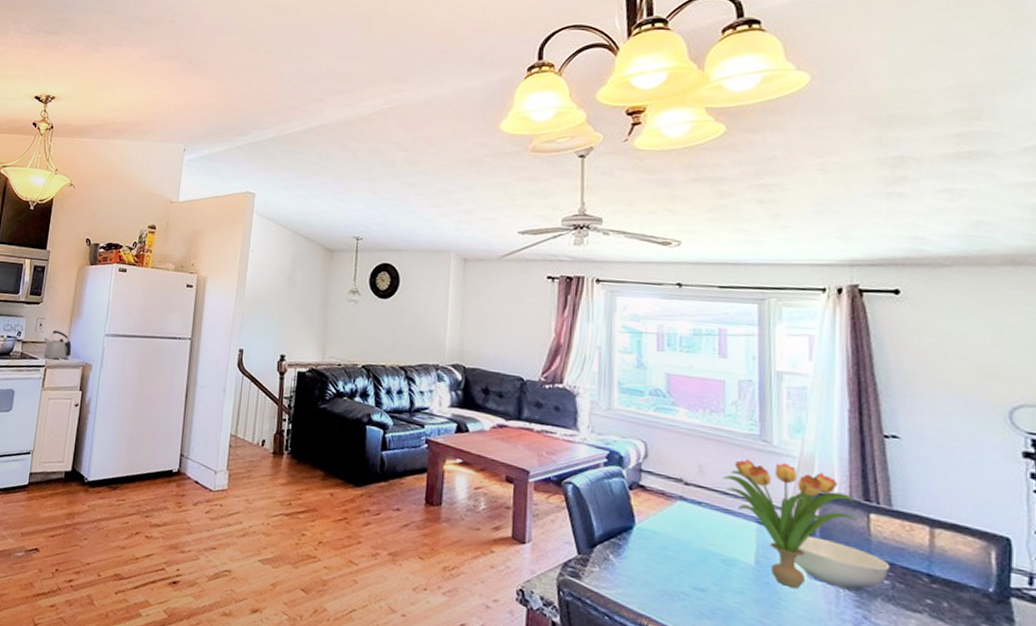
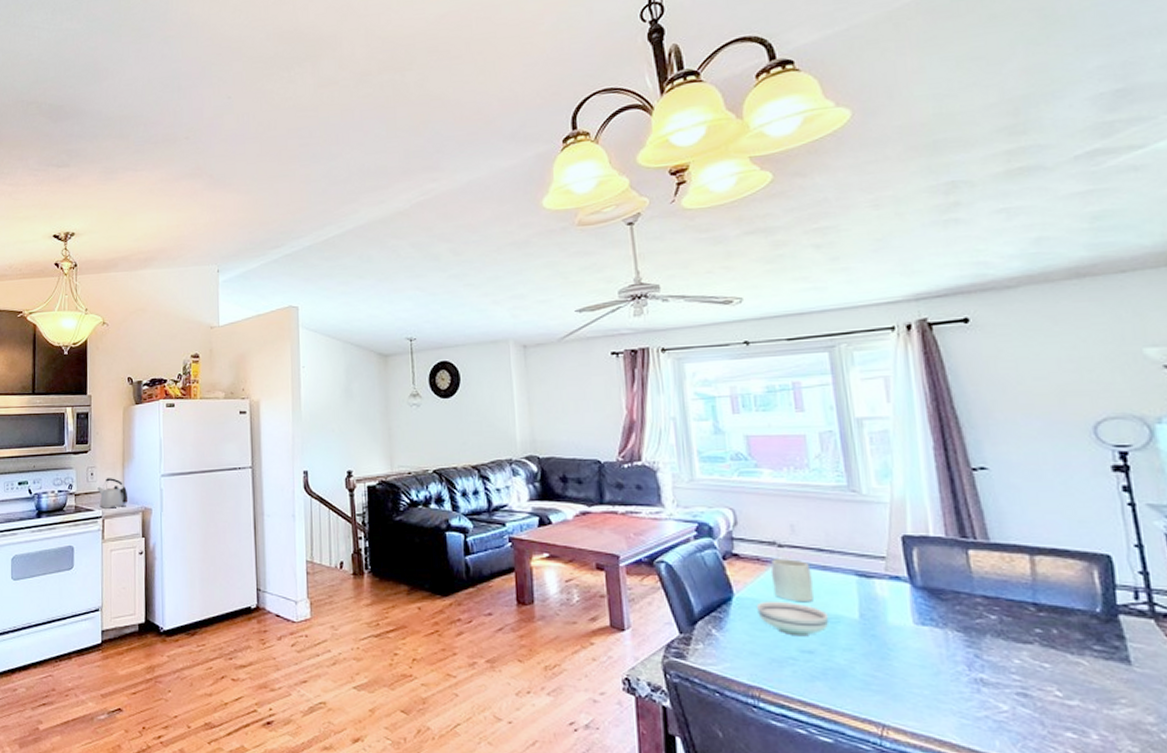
bowl: none [656,535,725,574] -> present [757,600,830,637]
mug: none [673,495,714,542] -> present [770,559,814,603]
flower arrangement: present [724,459,856,588] -> none [817,510,955,636]
bowl: present [794,536,891,590] -> none [898,581,996,630]

